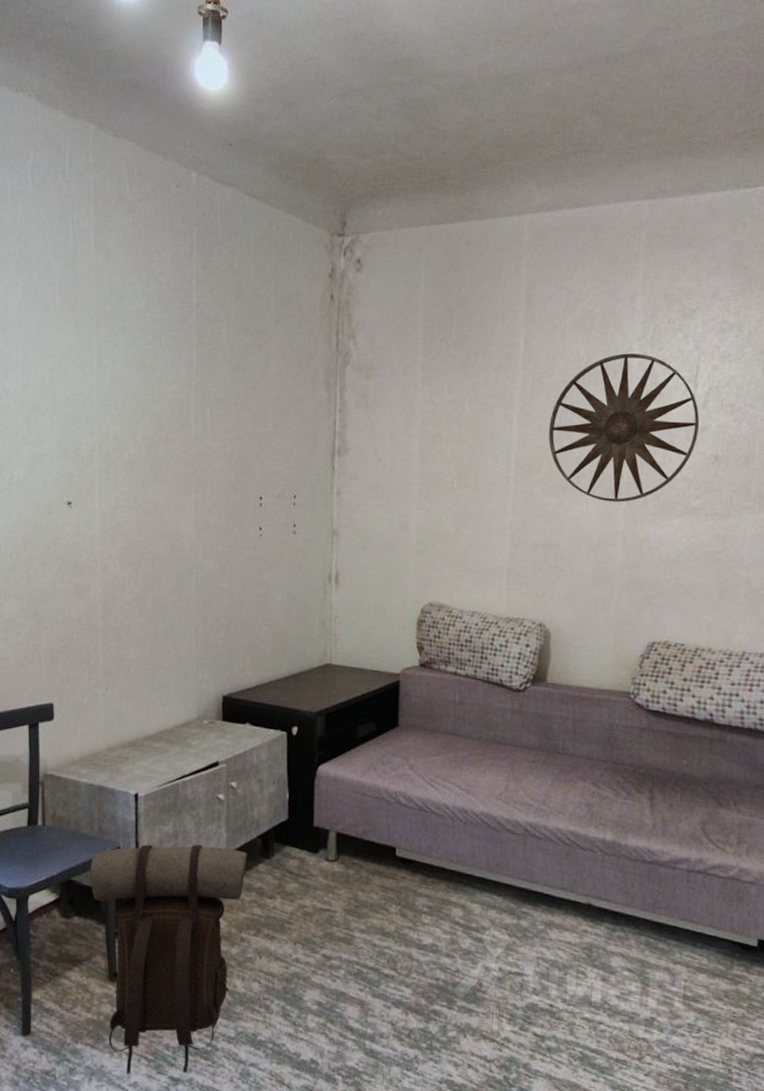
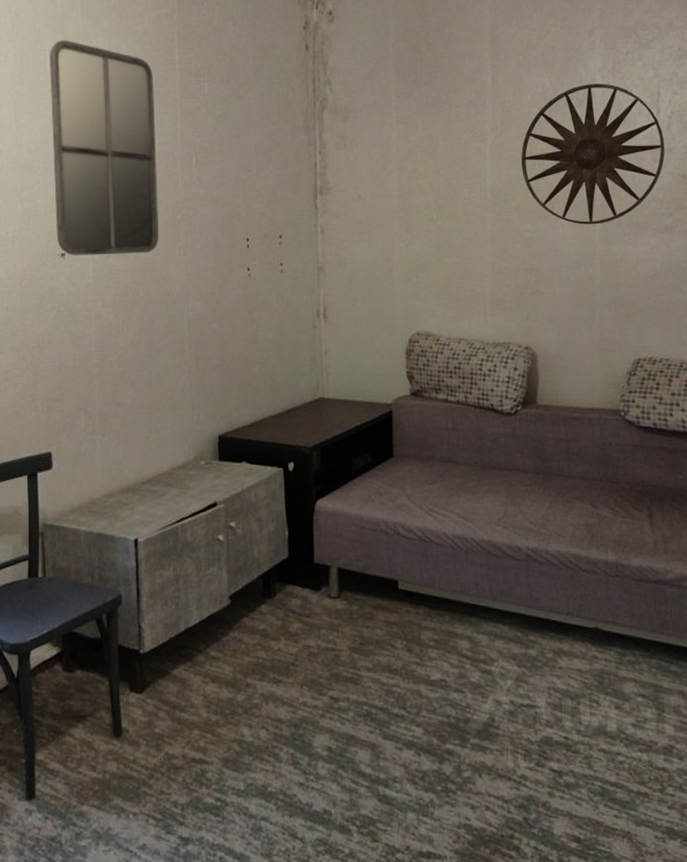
home mirror: none [60,274,170,507] -> present [50,40,159,256]
backpack: present [90,845,248,1074] -> none [92,588,250,836]

